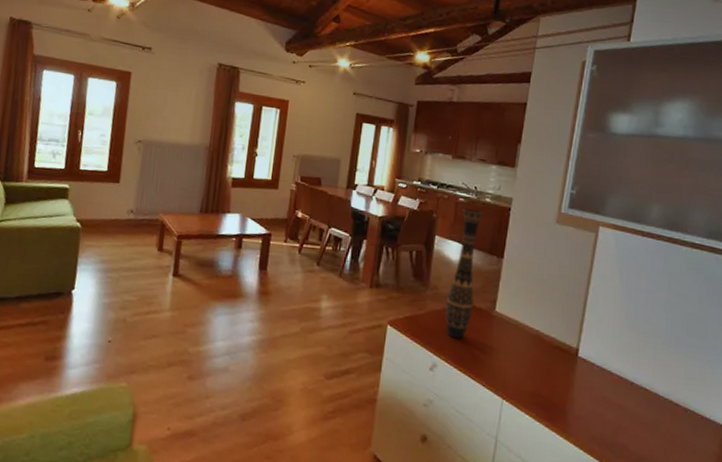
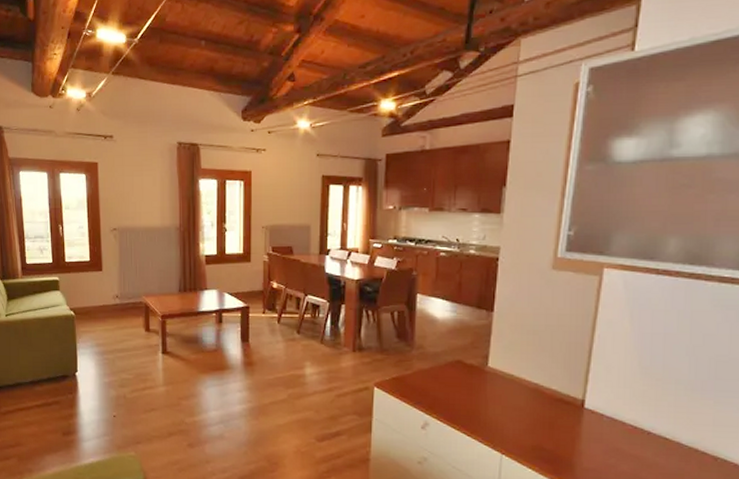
decorative vase: present [445,208,484,339] -> none [434,262,469,397]

